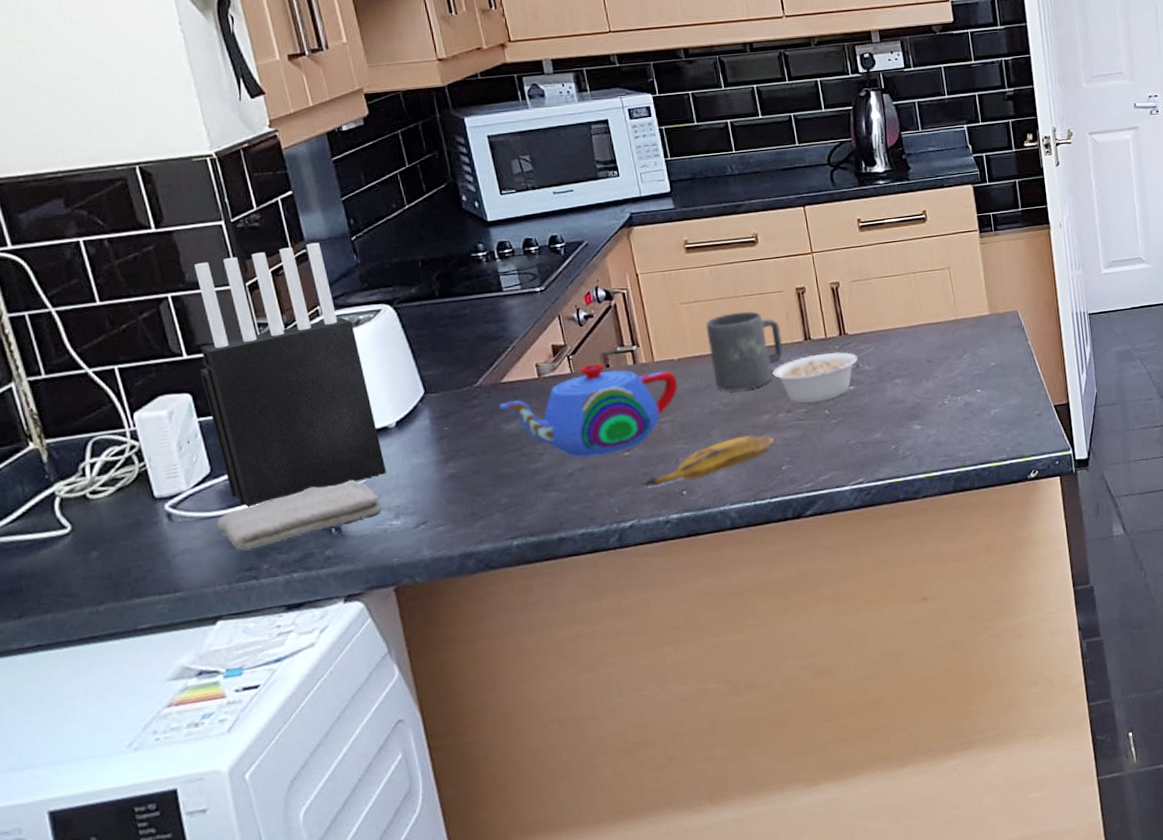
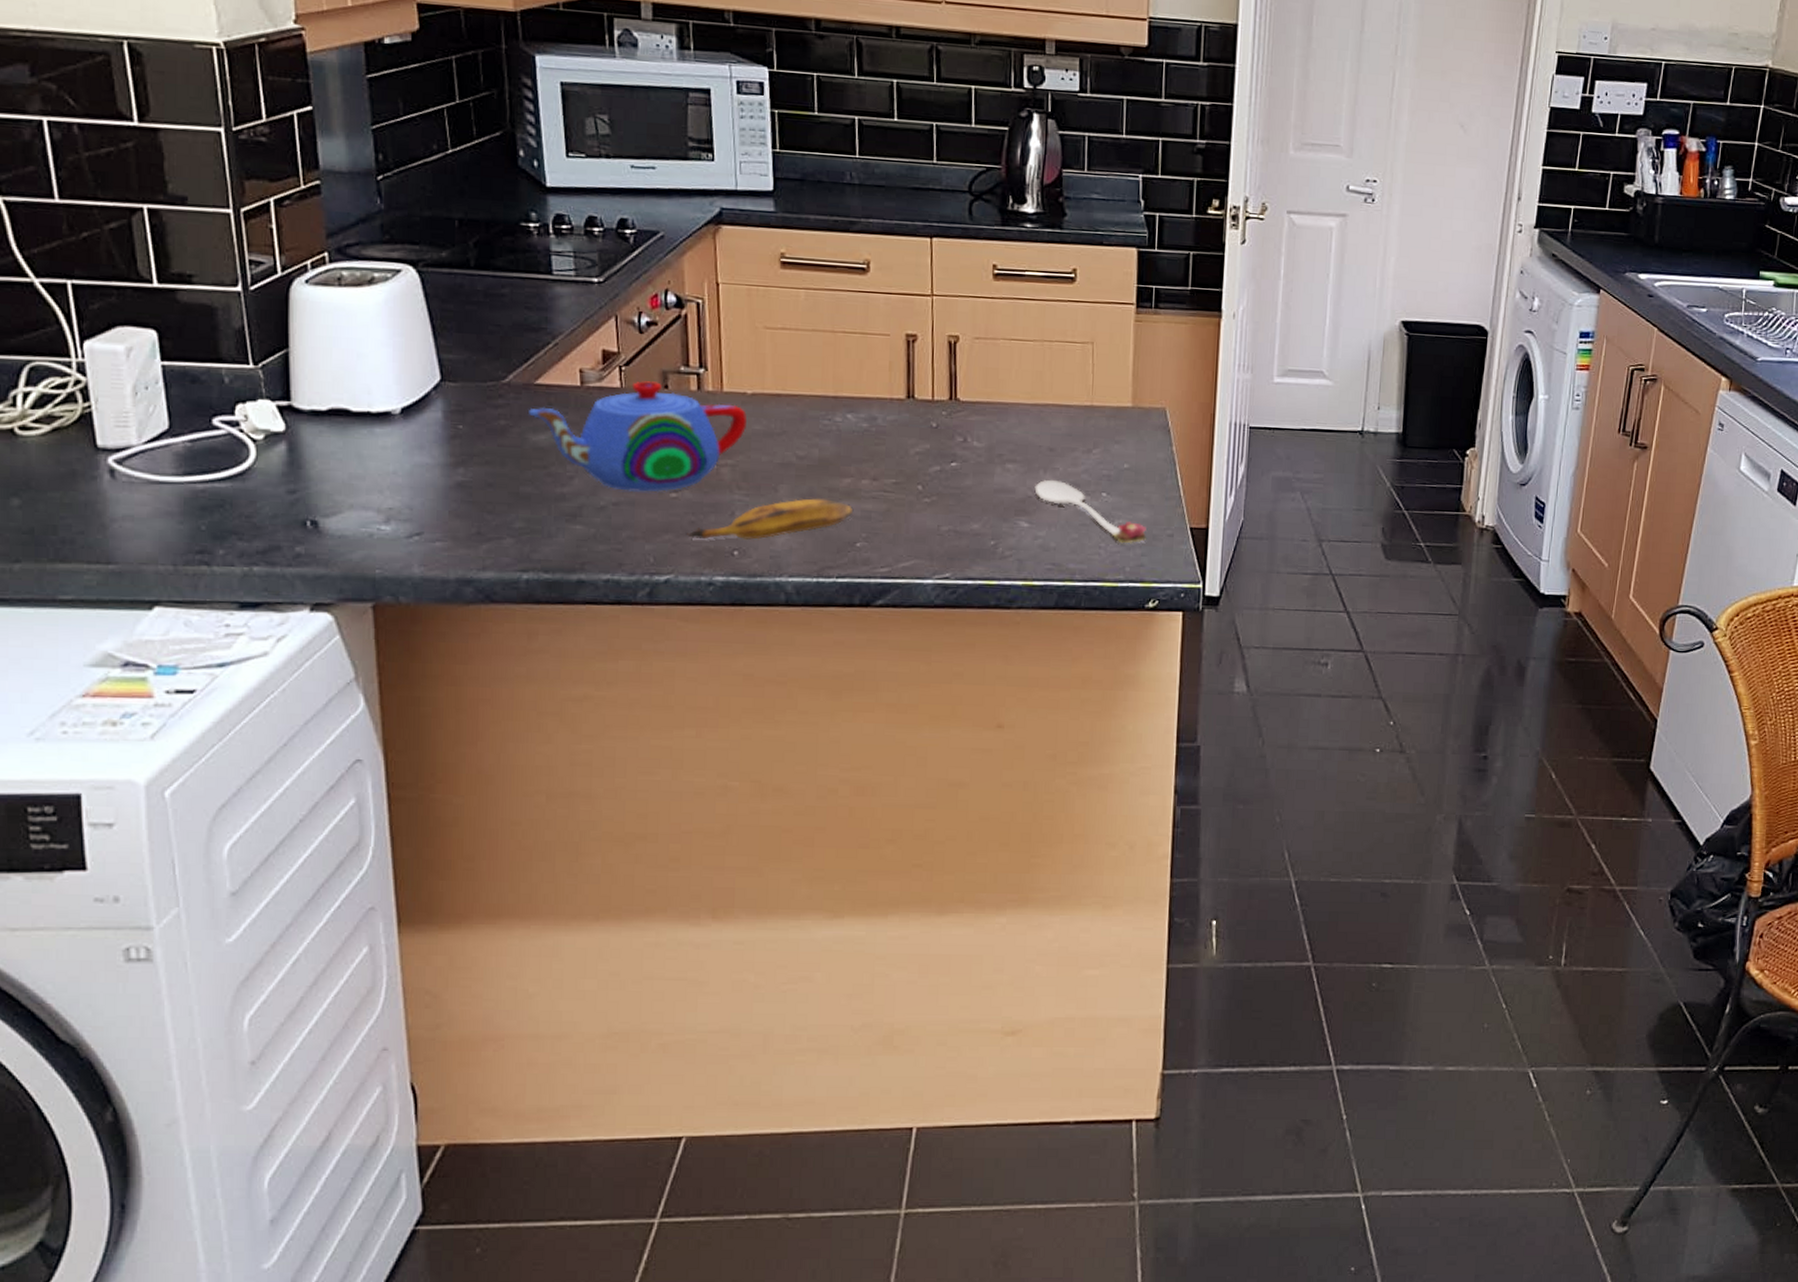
knife block: present [194,242,386,508] -> none [171,173,381,479]
washcloth: present [216,480,381,551] -> none [168,468,372,529]
mug: present [705,311,783,391] -> none [790,350,881,445]
legume: present [771,347,874,403] -> none [861,417,989,474]
spoon: none [920,385,1020,429] -> present [1034,479,1147,544]

